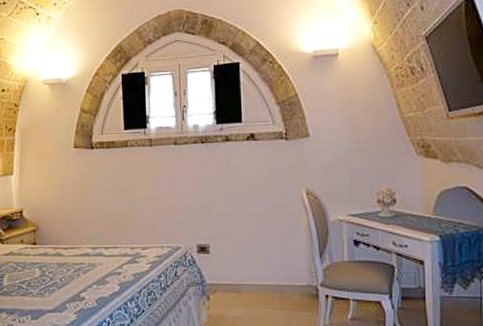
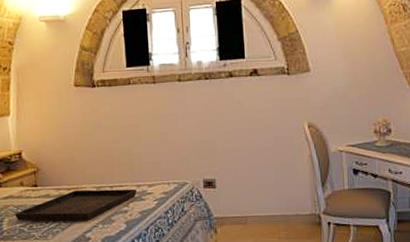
serving tray: none [15,249,131,281] -> present [15,189,137,221]

